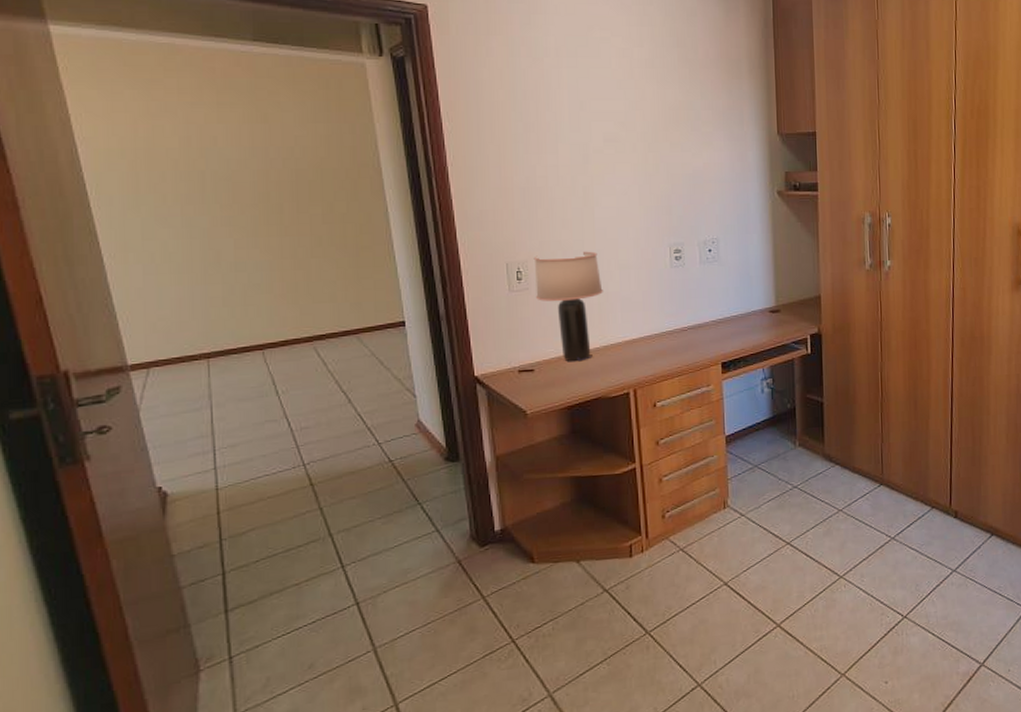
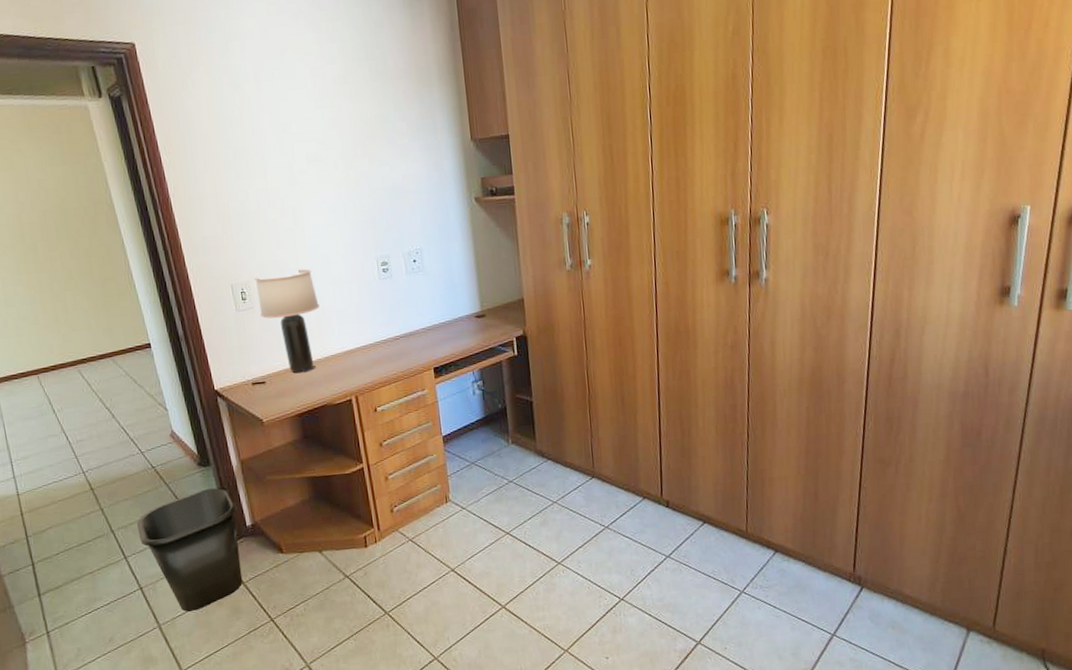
waste bin: none [363,485,487,631] -> present [137,486,243,612]

